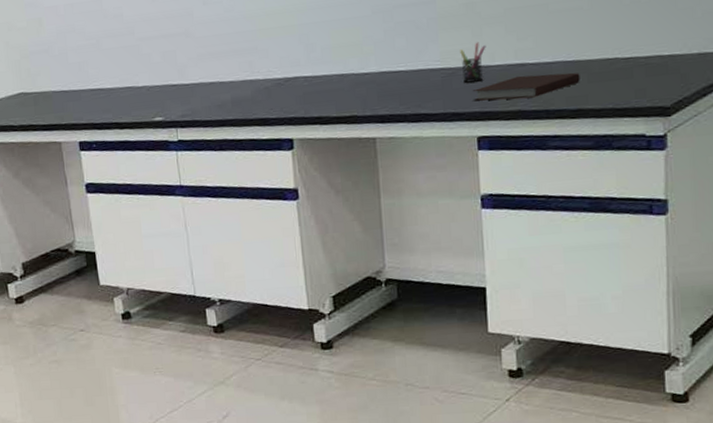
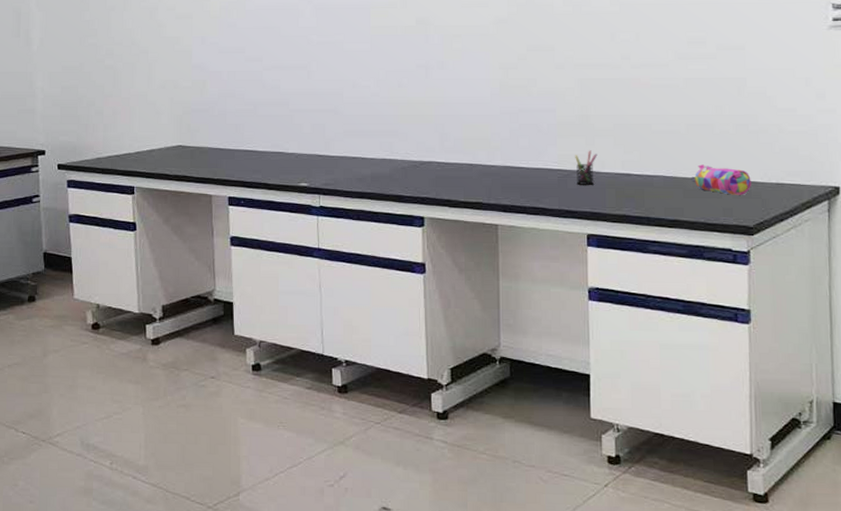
notebook: present [472,72,580,102] -> none [584,184,677,205]
pencil case: none [596,42,668,73] -> present [691,164,751,195]

